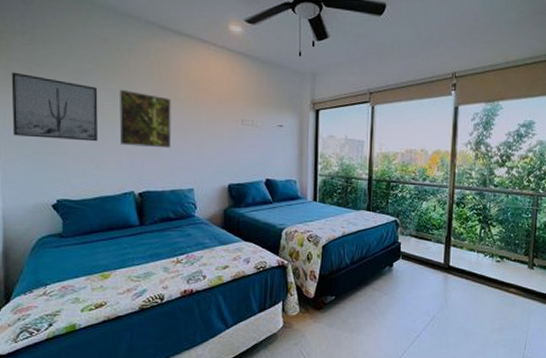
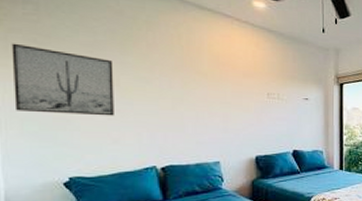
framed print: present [119,90,171,149] -> none [138,63,194,122]

